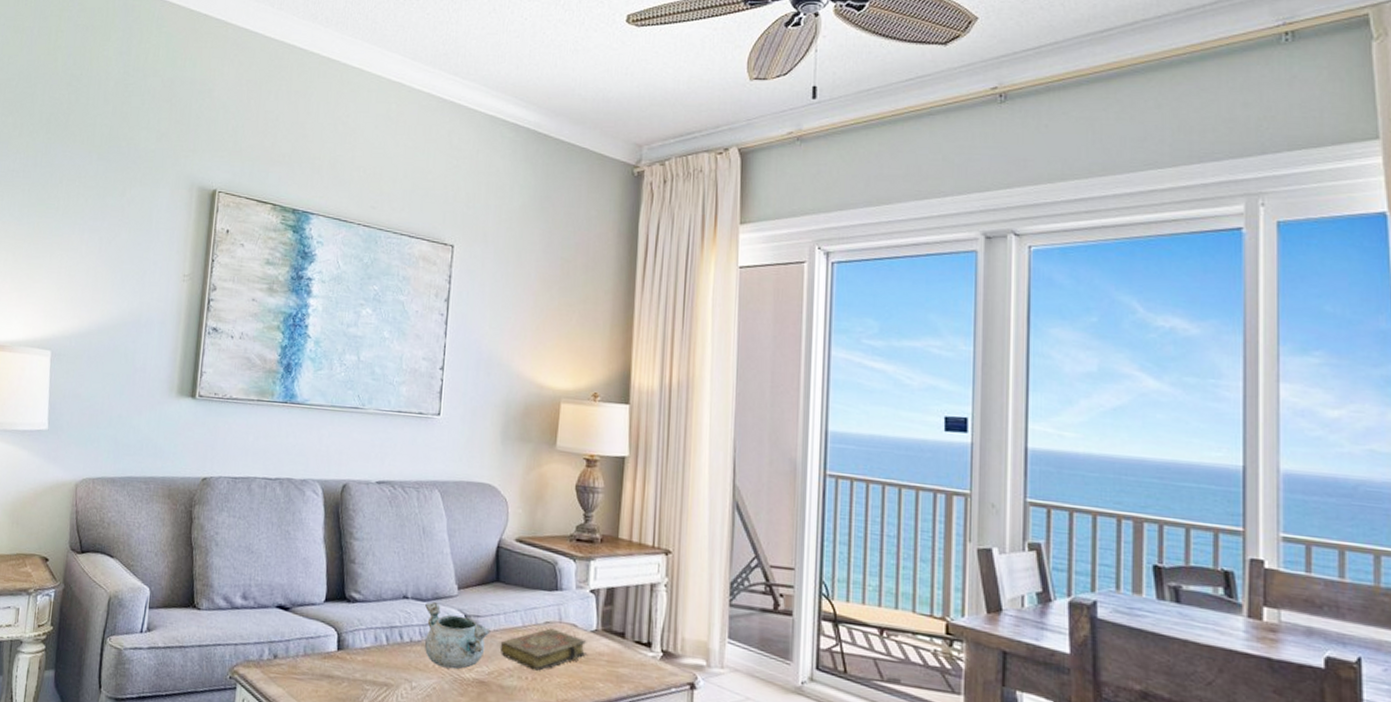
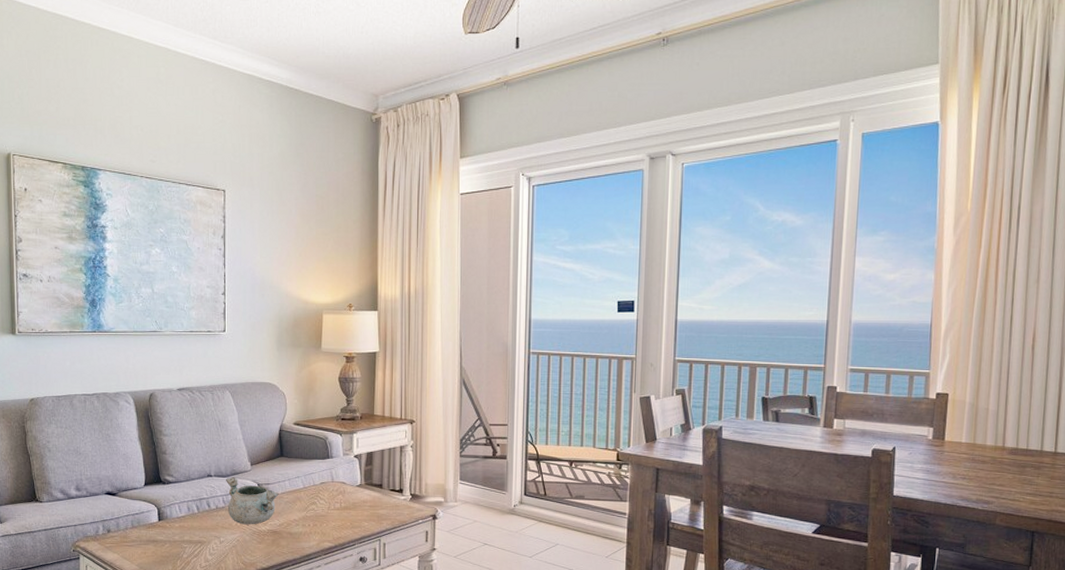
book: present [500,628,588,671] -> none [287,487,355,519]

